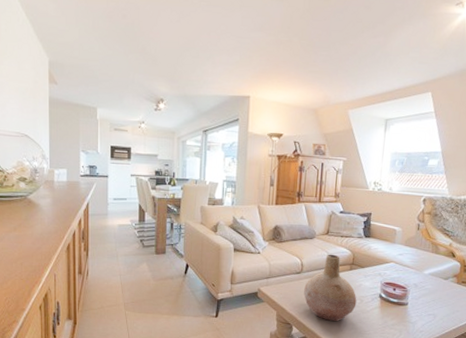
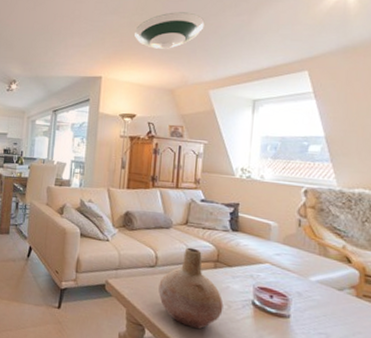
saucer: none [280,31,346,69] -> present [133,12,205,49]

